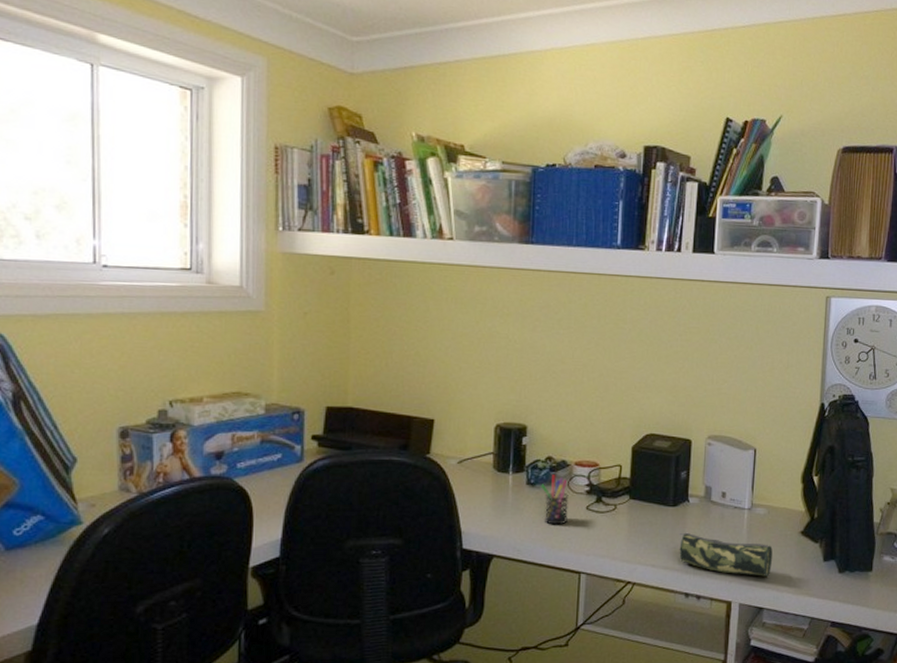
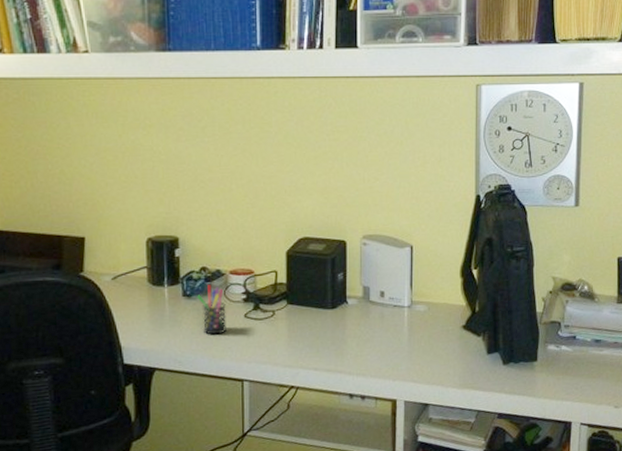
pencil case: present [679,532,773,576] -> none [339,334,435,373]

